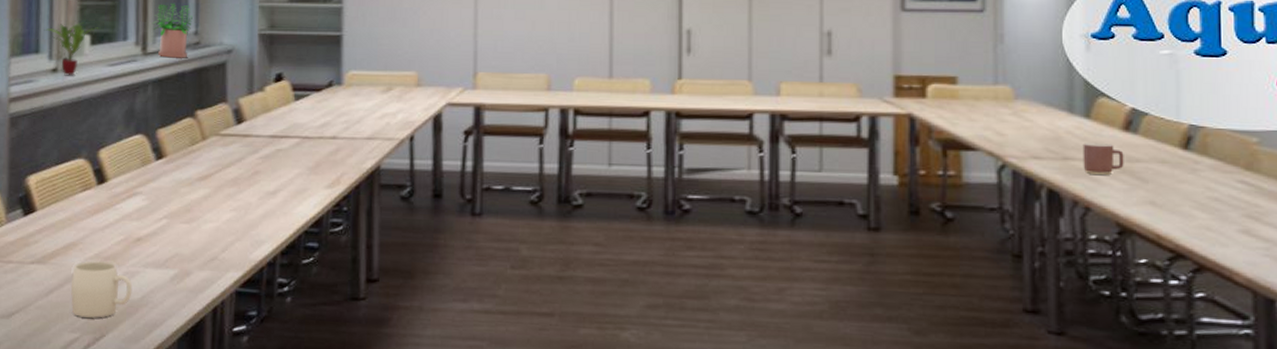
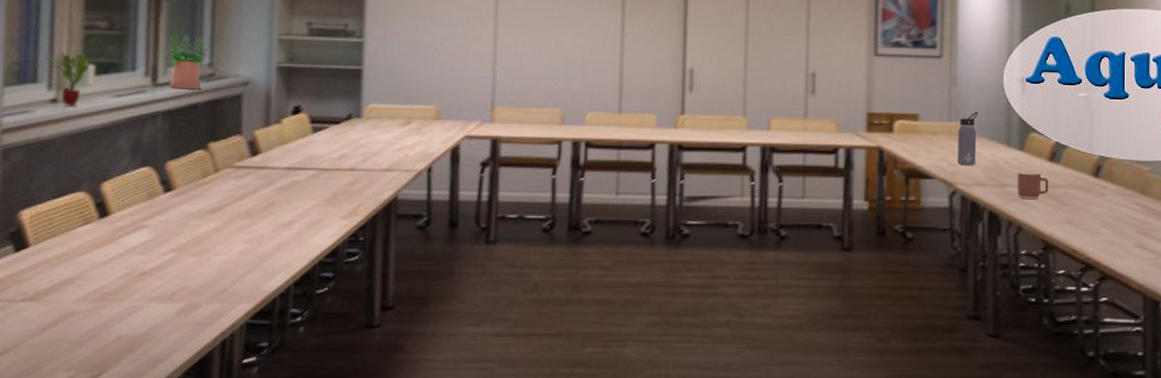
mug: present [71,261,133,318] -> none [66,297,136,355]
water bottle: none [1007,73,1031,136] -> present [958,111,978,166]

